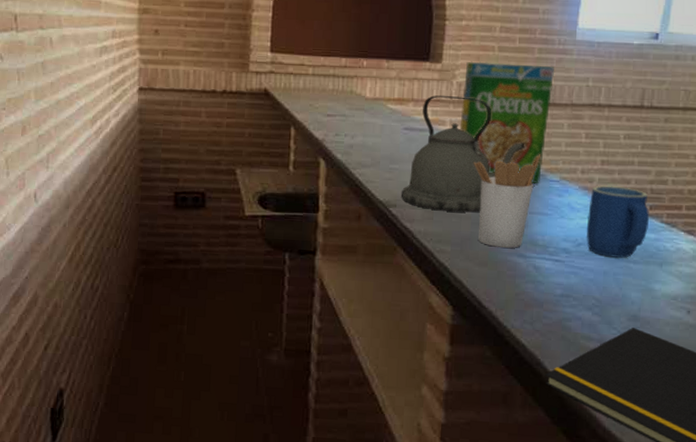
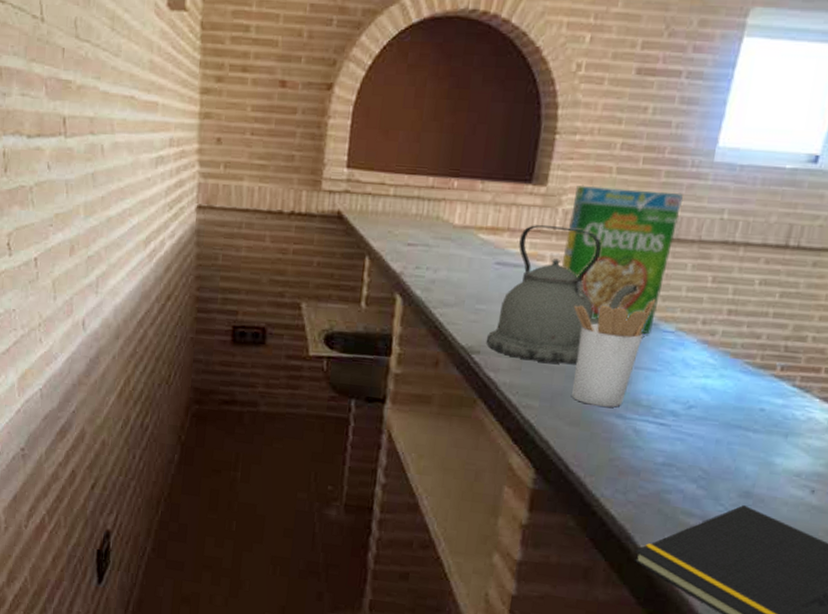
mug: present [586,185,649,258] -> none [699,339,780,426]

